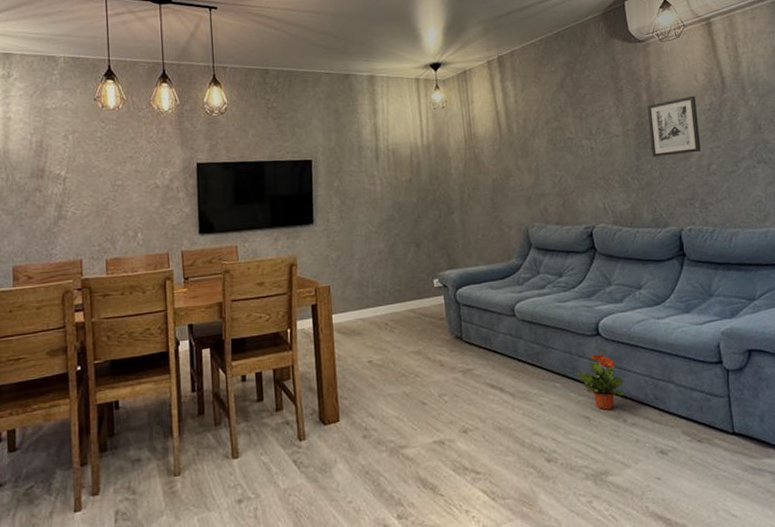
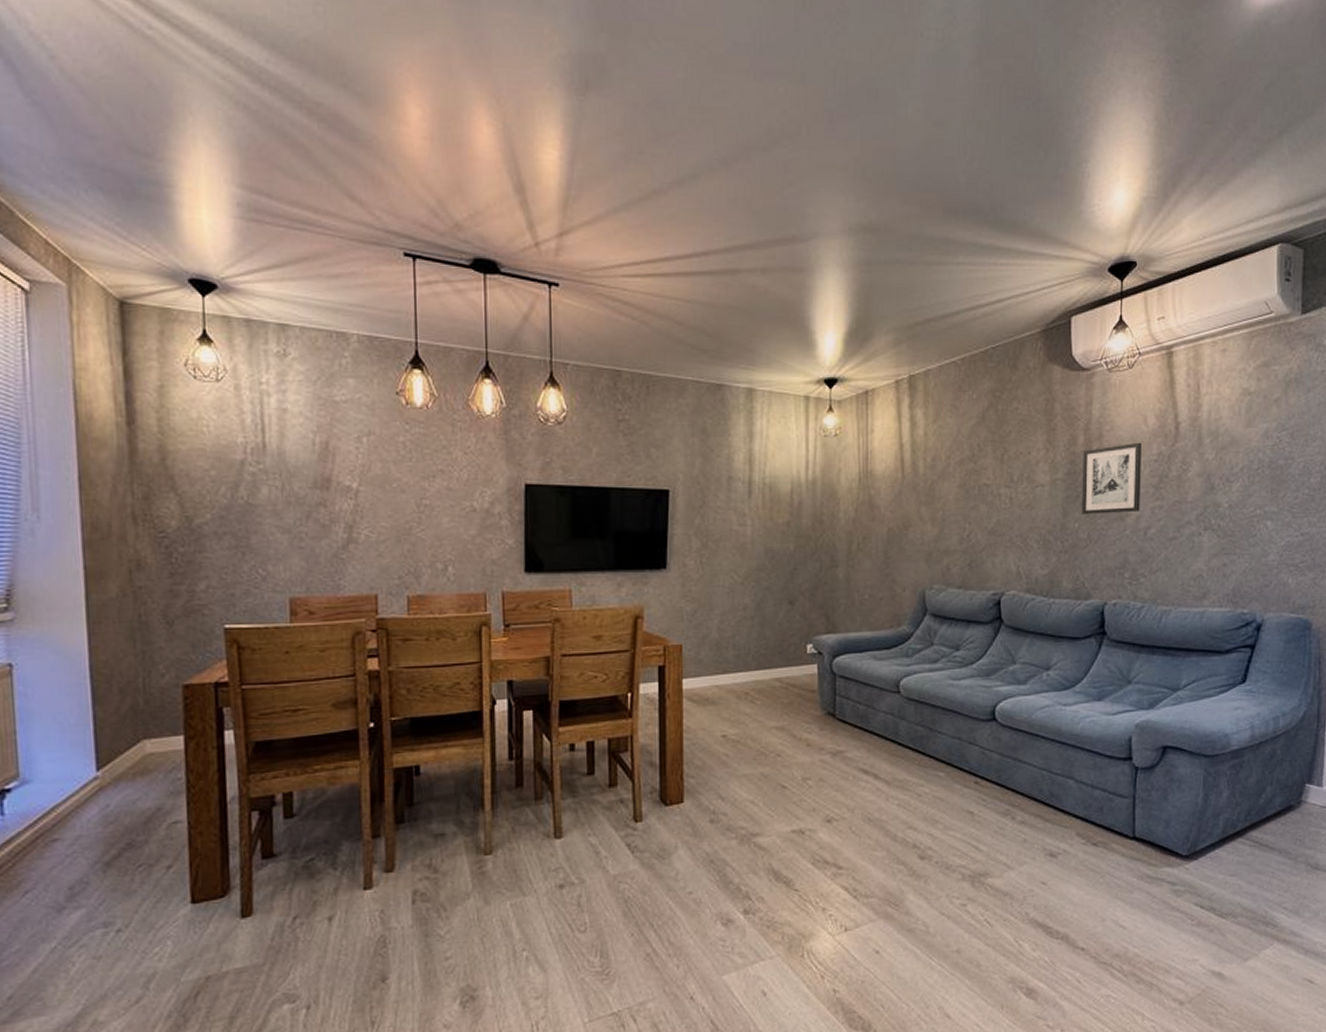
potted plant: present [576,354,625,411] -> none [964,742,1019,806]

